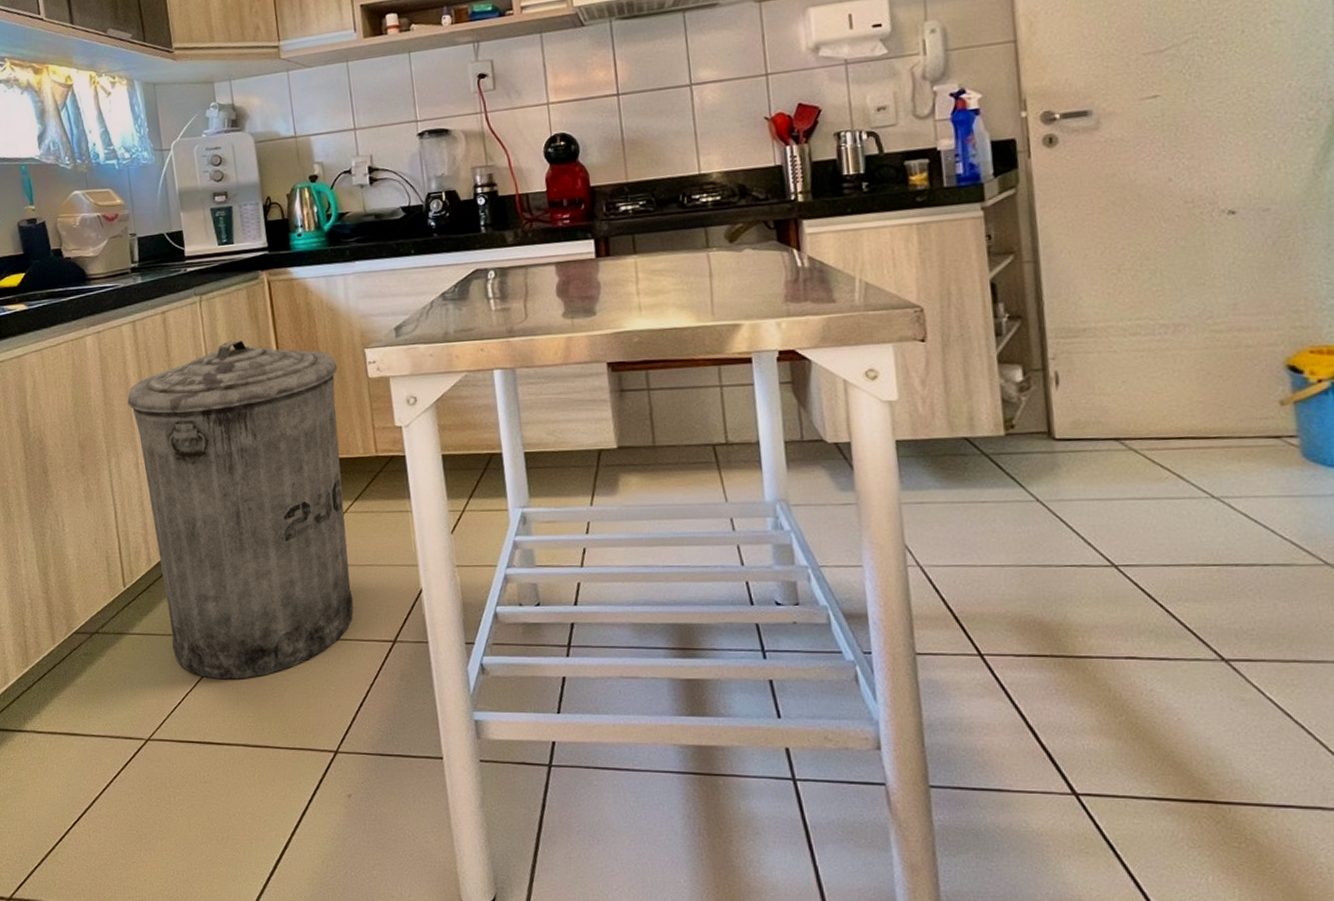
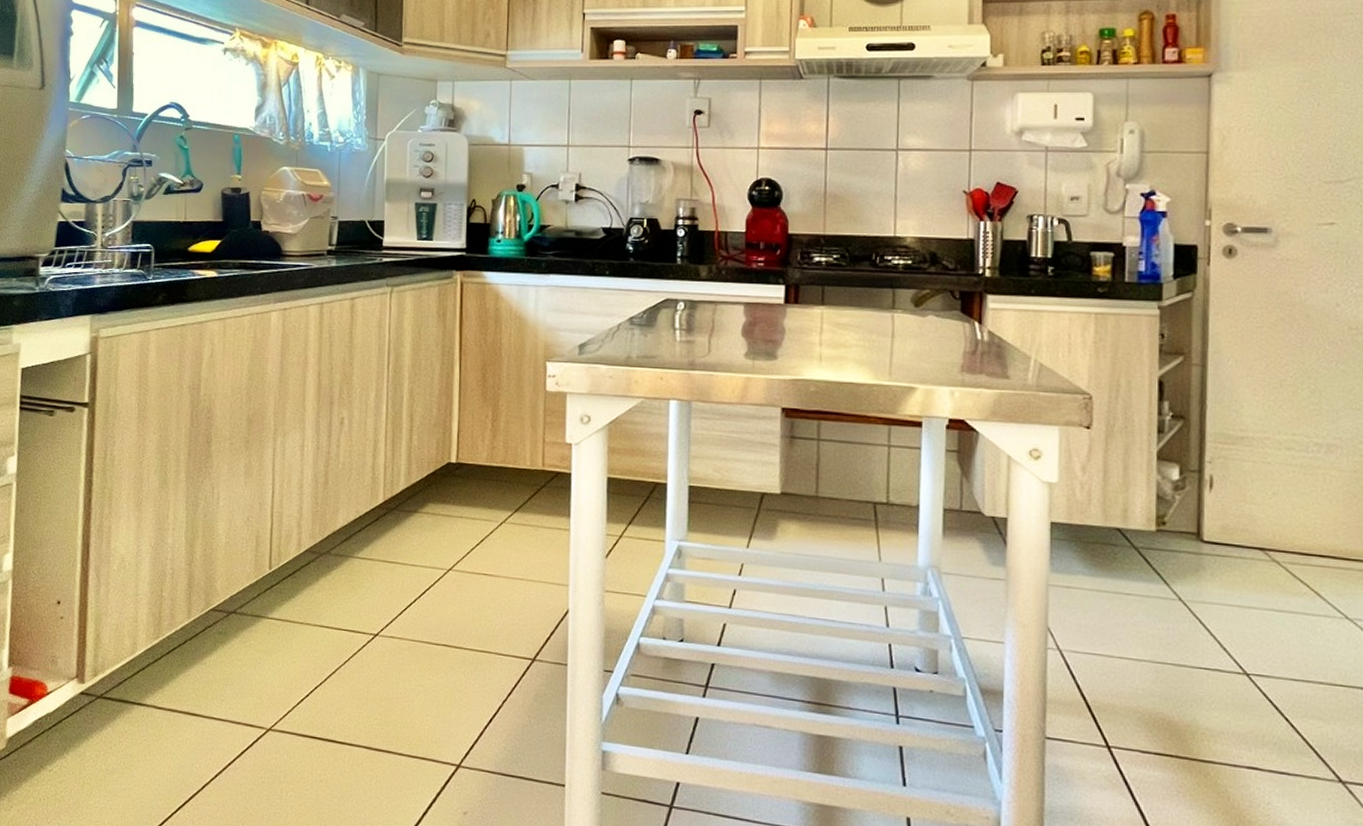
trash can: present [127,340,354,680] -> none [302,335,517,679]

